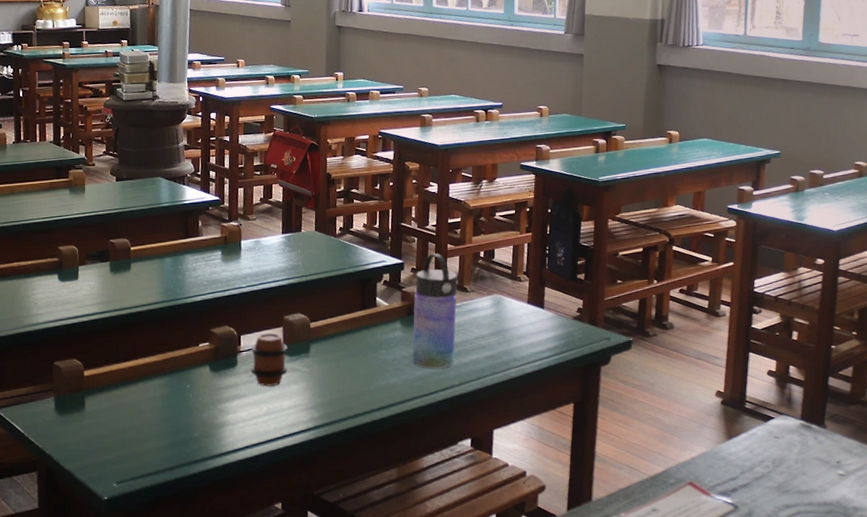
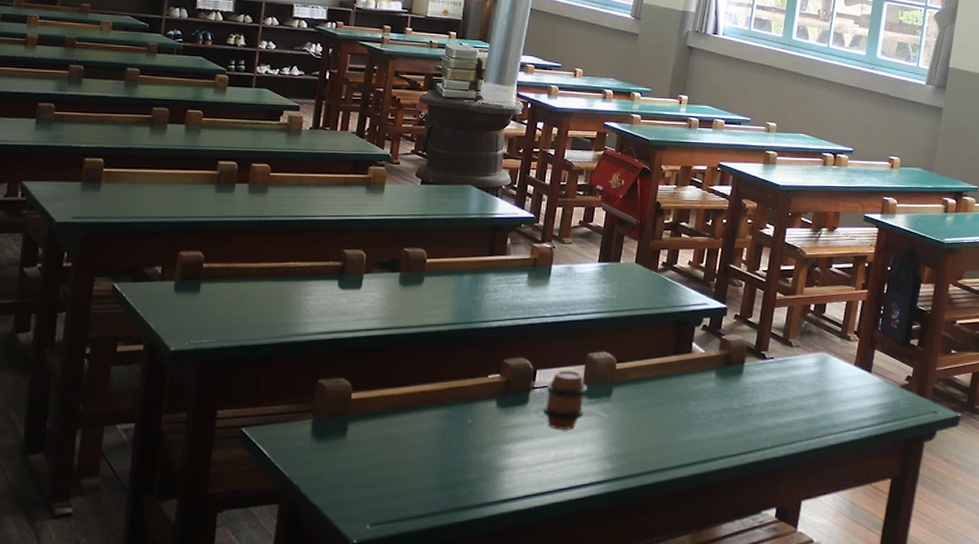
water bottle: present [412,253,458,369] -> none [724,301,784,428]

